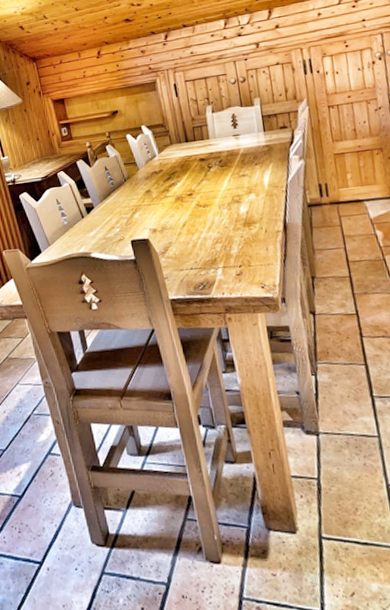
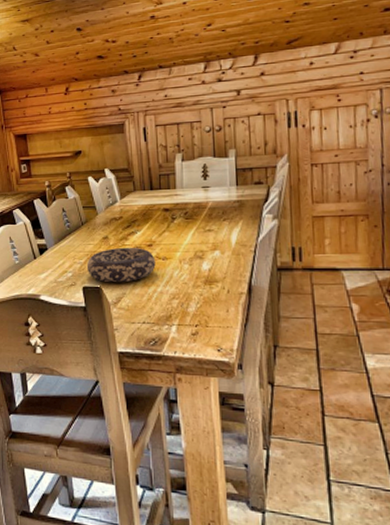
decorative bowl: none [132,197,198,234] -> present [86,247,156,283]

